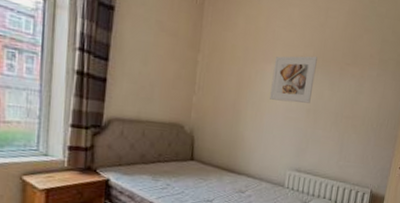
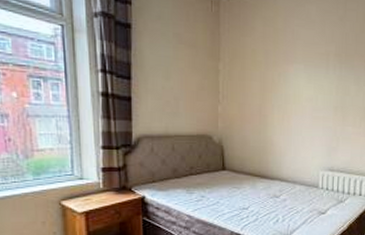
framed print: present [270,56,317,104] -> none [295,52,340,102]

